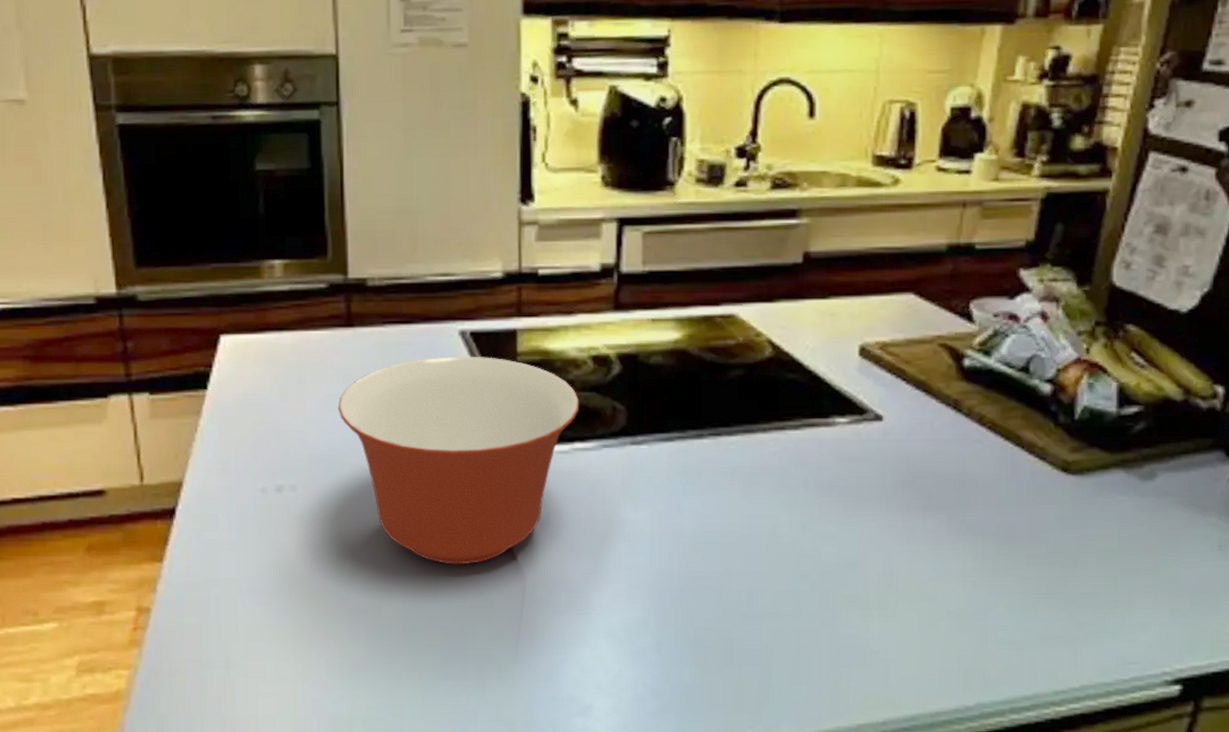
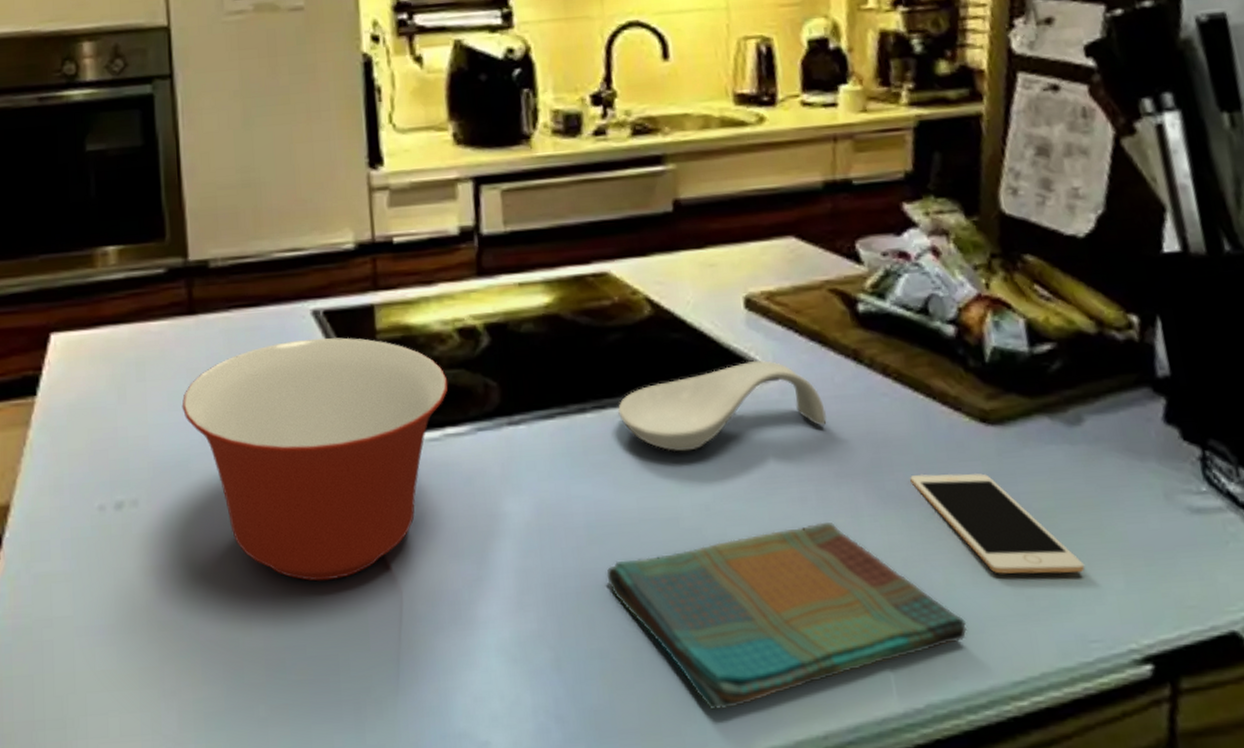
dish towel: none [708,547,1022,695] -> present [606,521,967,711]
spoon rest: none [731,402,921,478] -> present [617,360,827,452]
cell phone: none [990,512,1136,606] -> present [910,473,1085,574]

